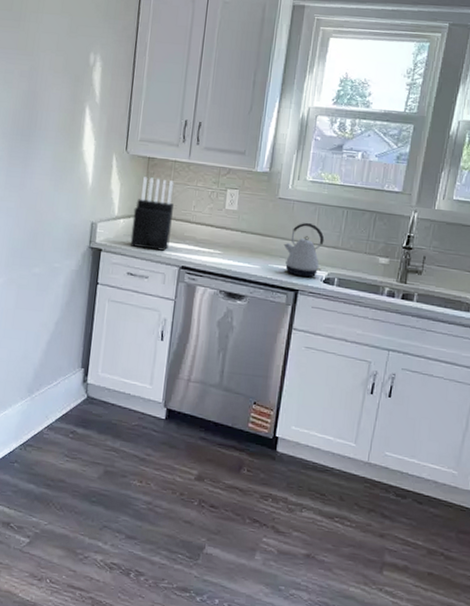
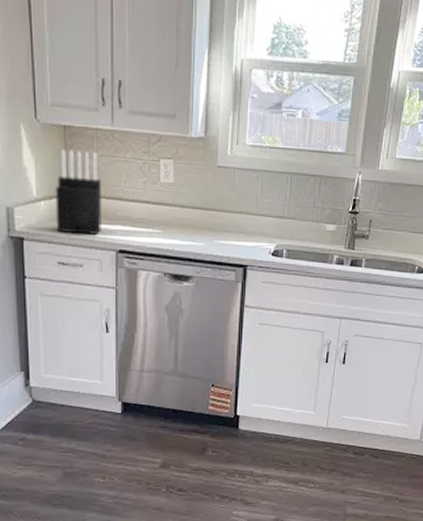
kettle: present [284,222,325,278] -> none [227,191,270,252]

